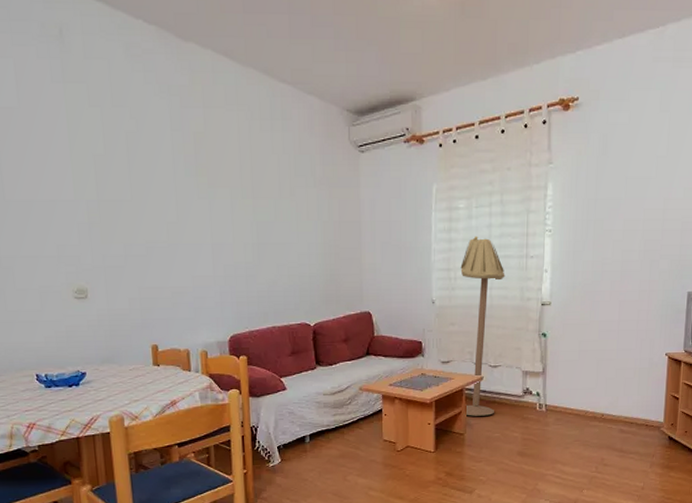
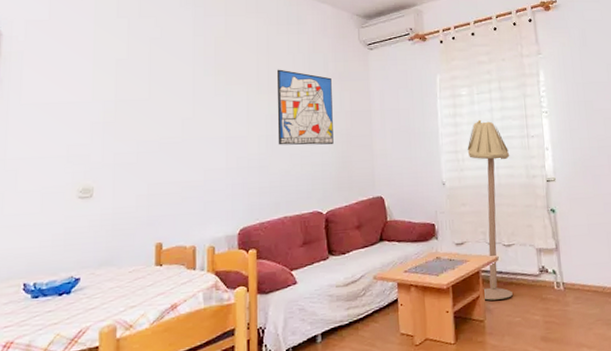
wall art: none [261,171,321,257] -> present [276,69,334,145]

